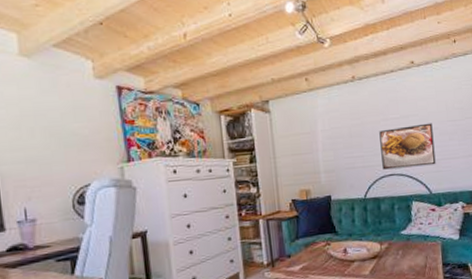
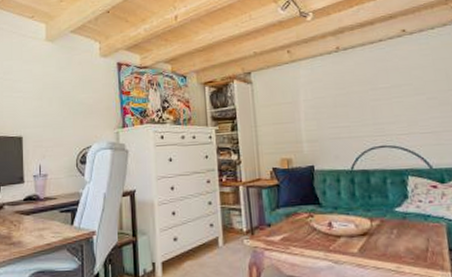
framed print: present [379,123,436,170] -> none [367,92,436,141]

